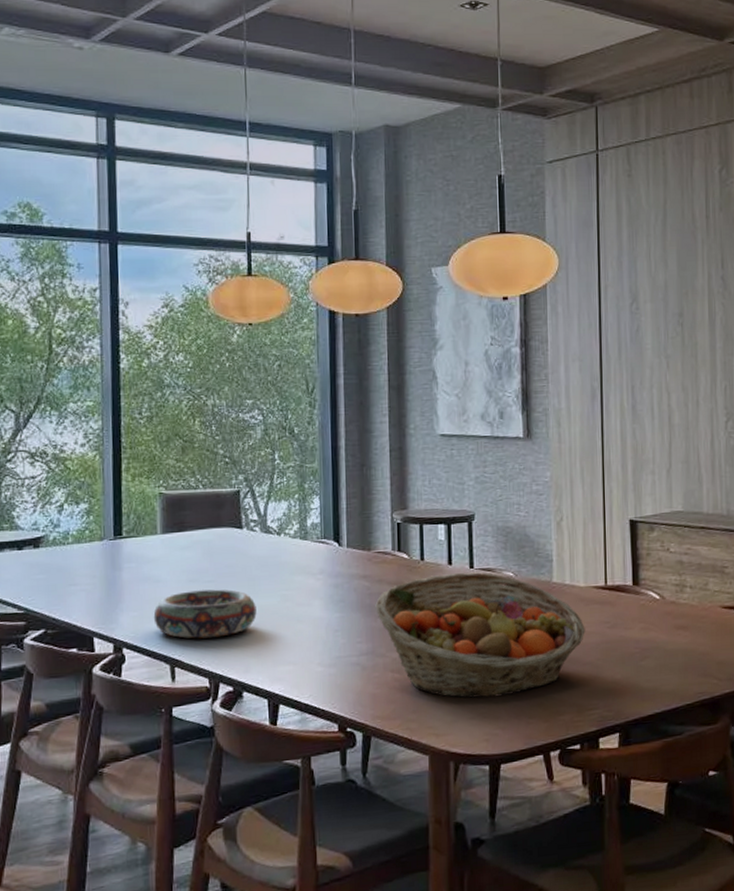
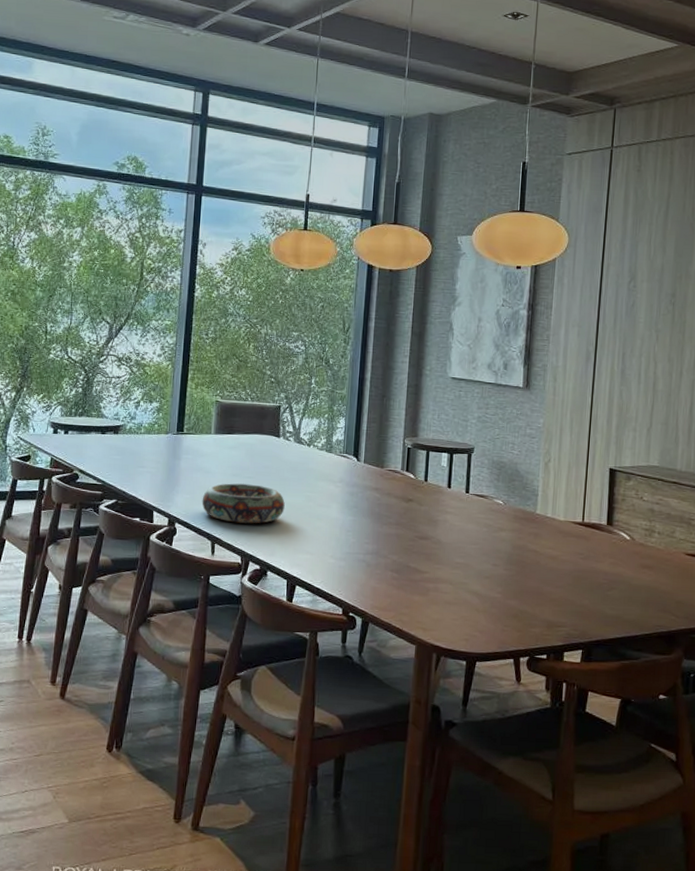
fruit basket: present [375,572,585,698] -> none [382,495,561,605]

